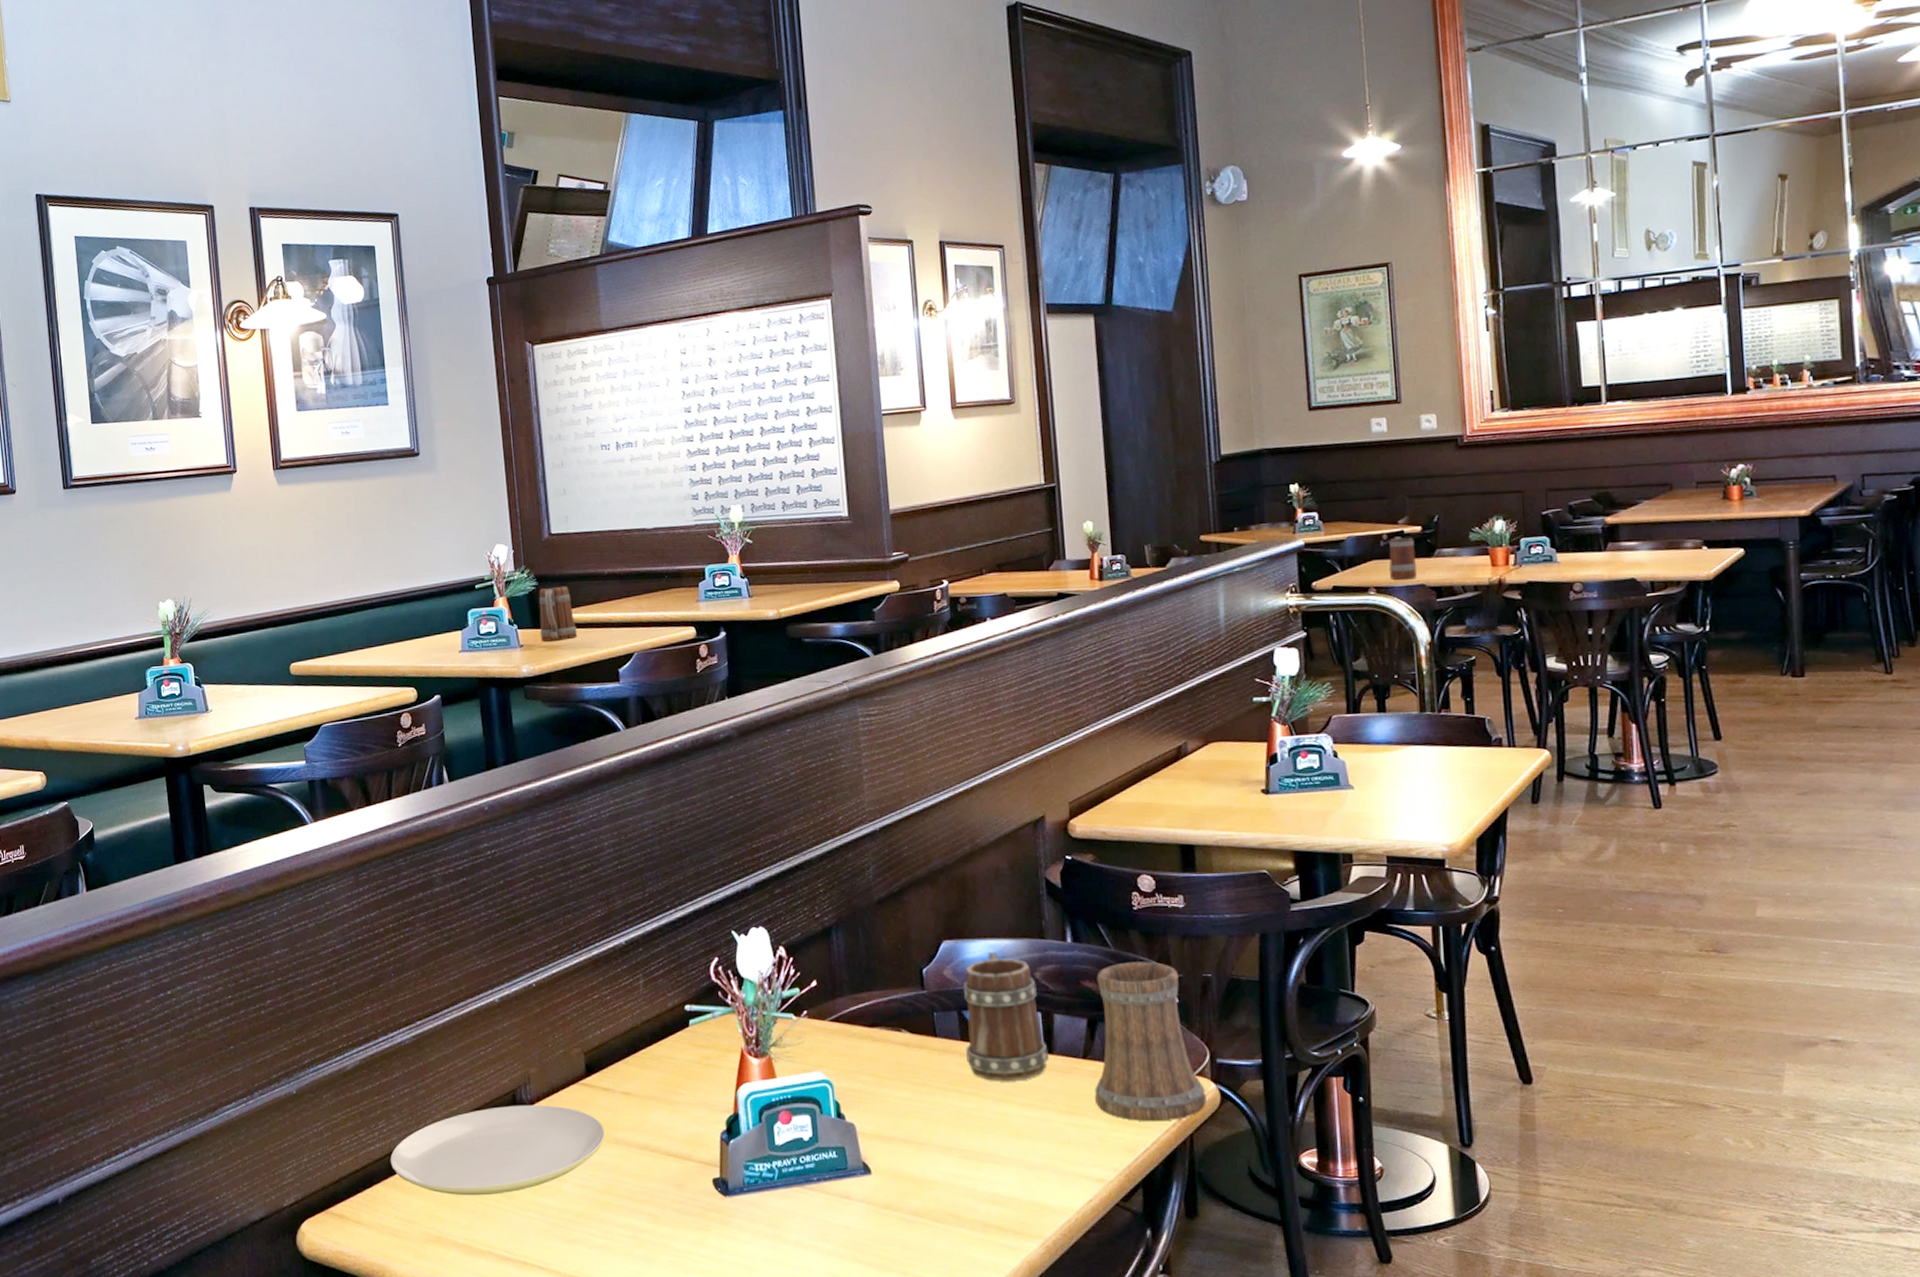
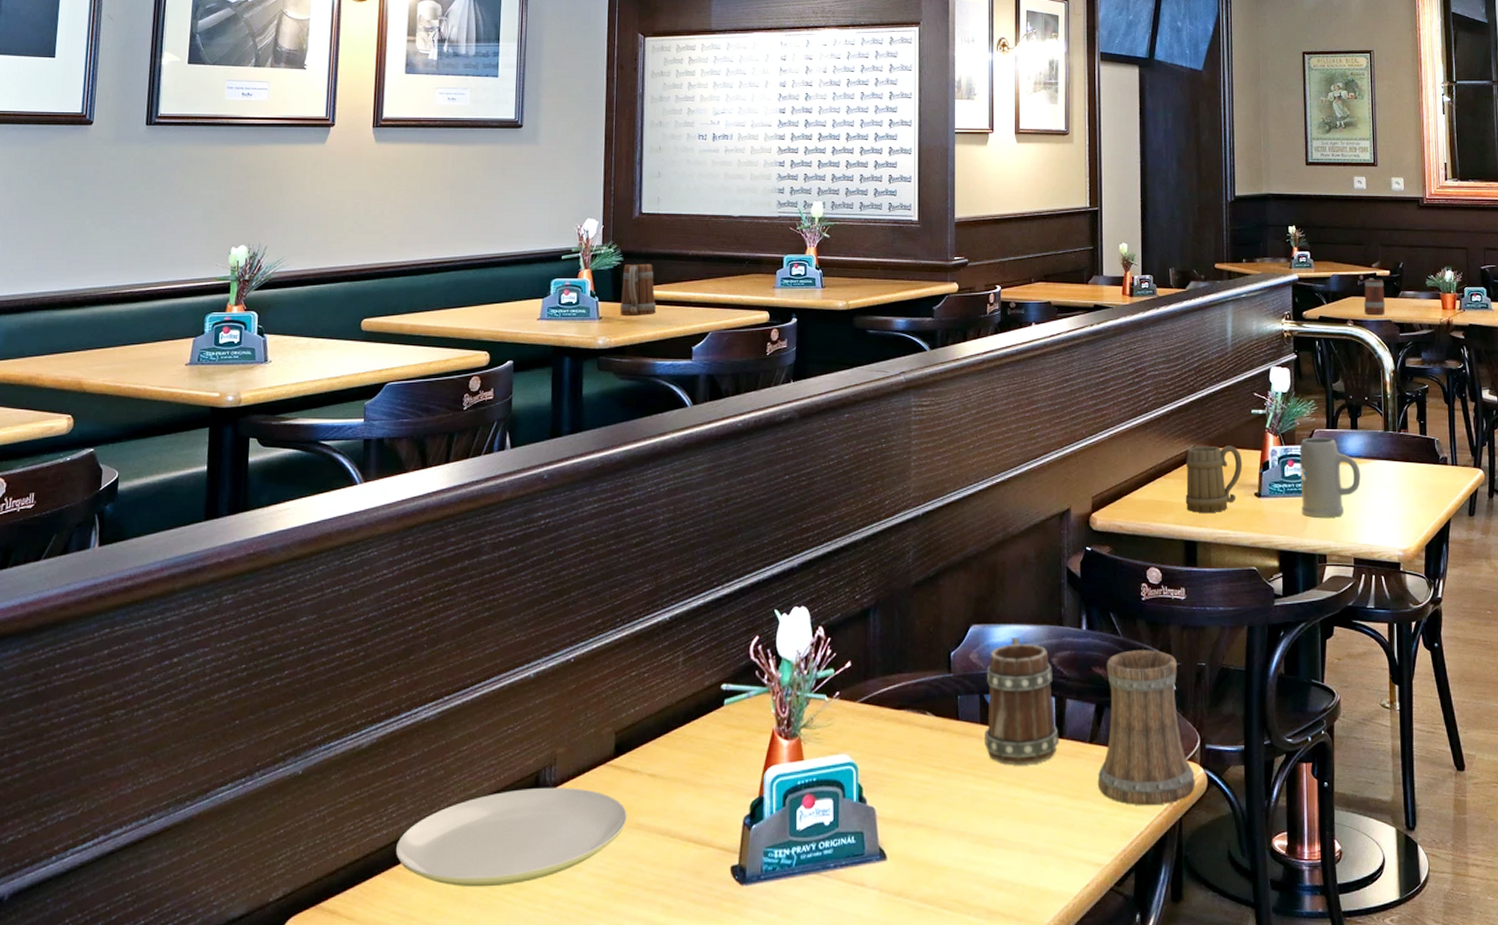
beer mug: none [1176,738,1246,814] -> present [1185,445,1243,513]
beer mug: none [1314,723,1392,814] -> present [1299,437,1361,519]

